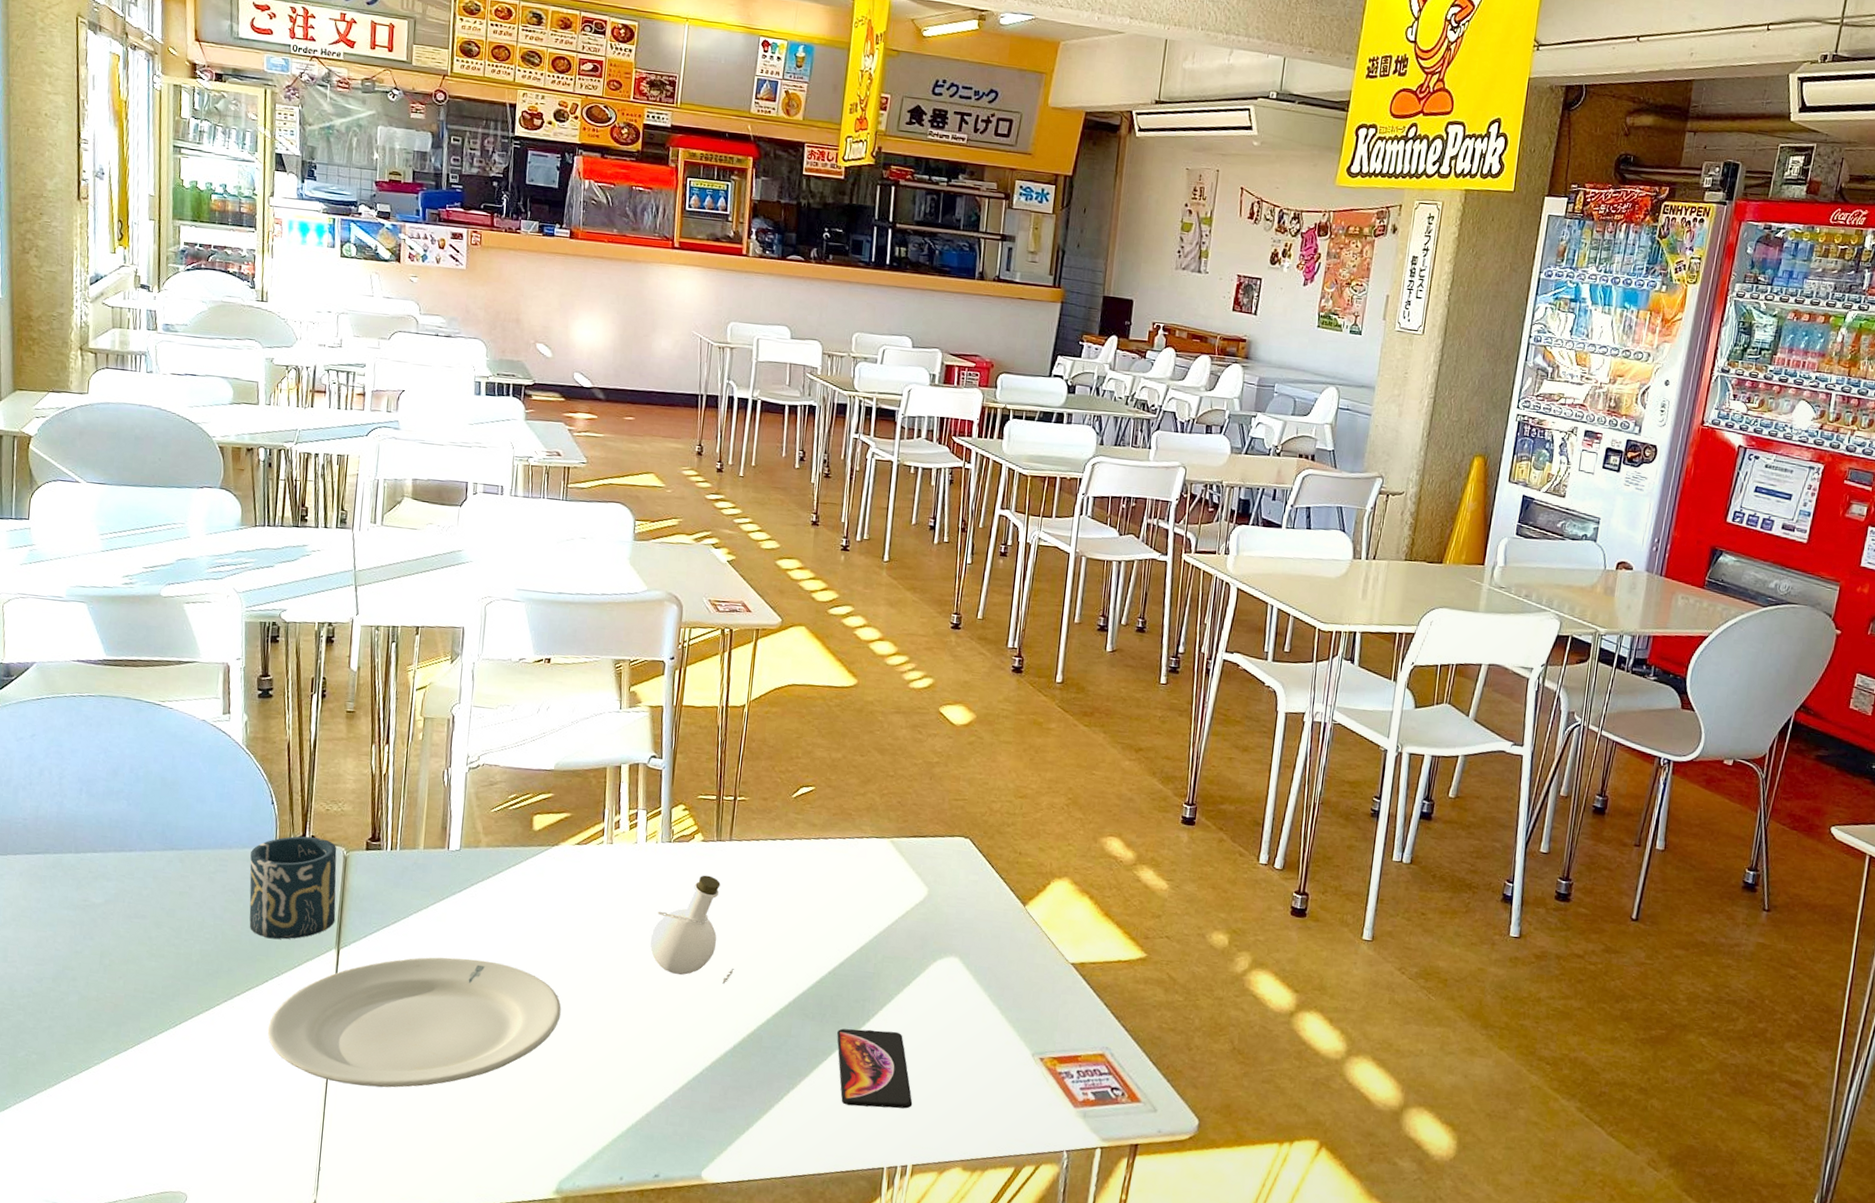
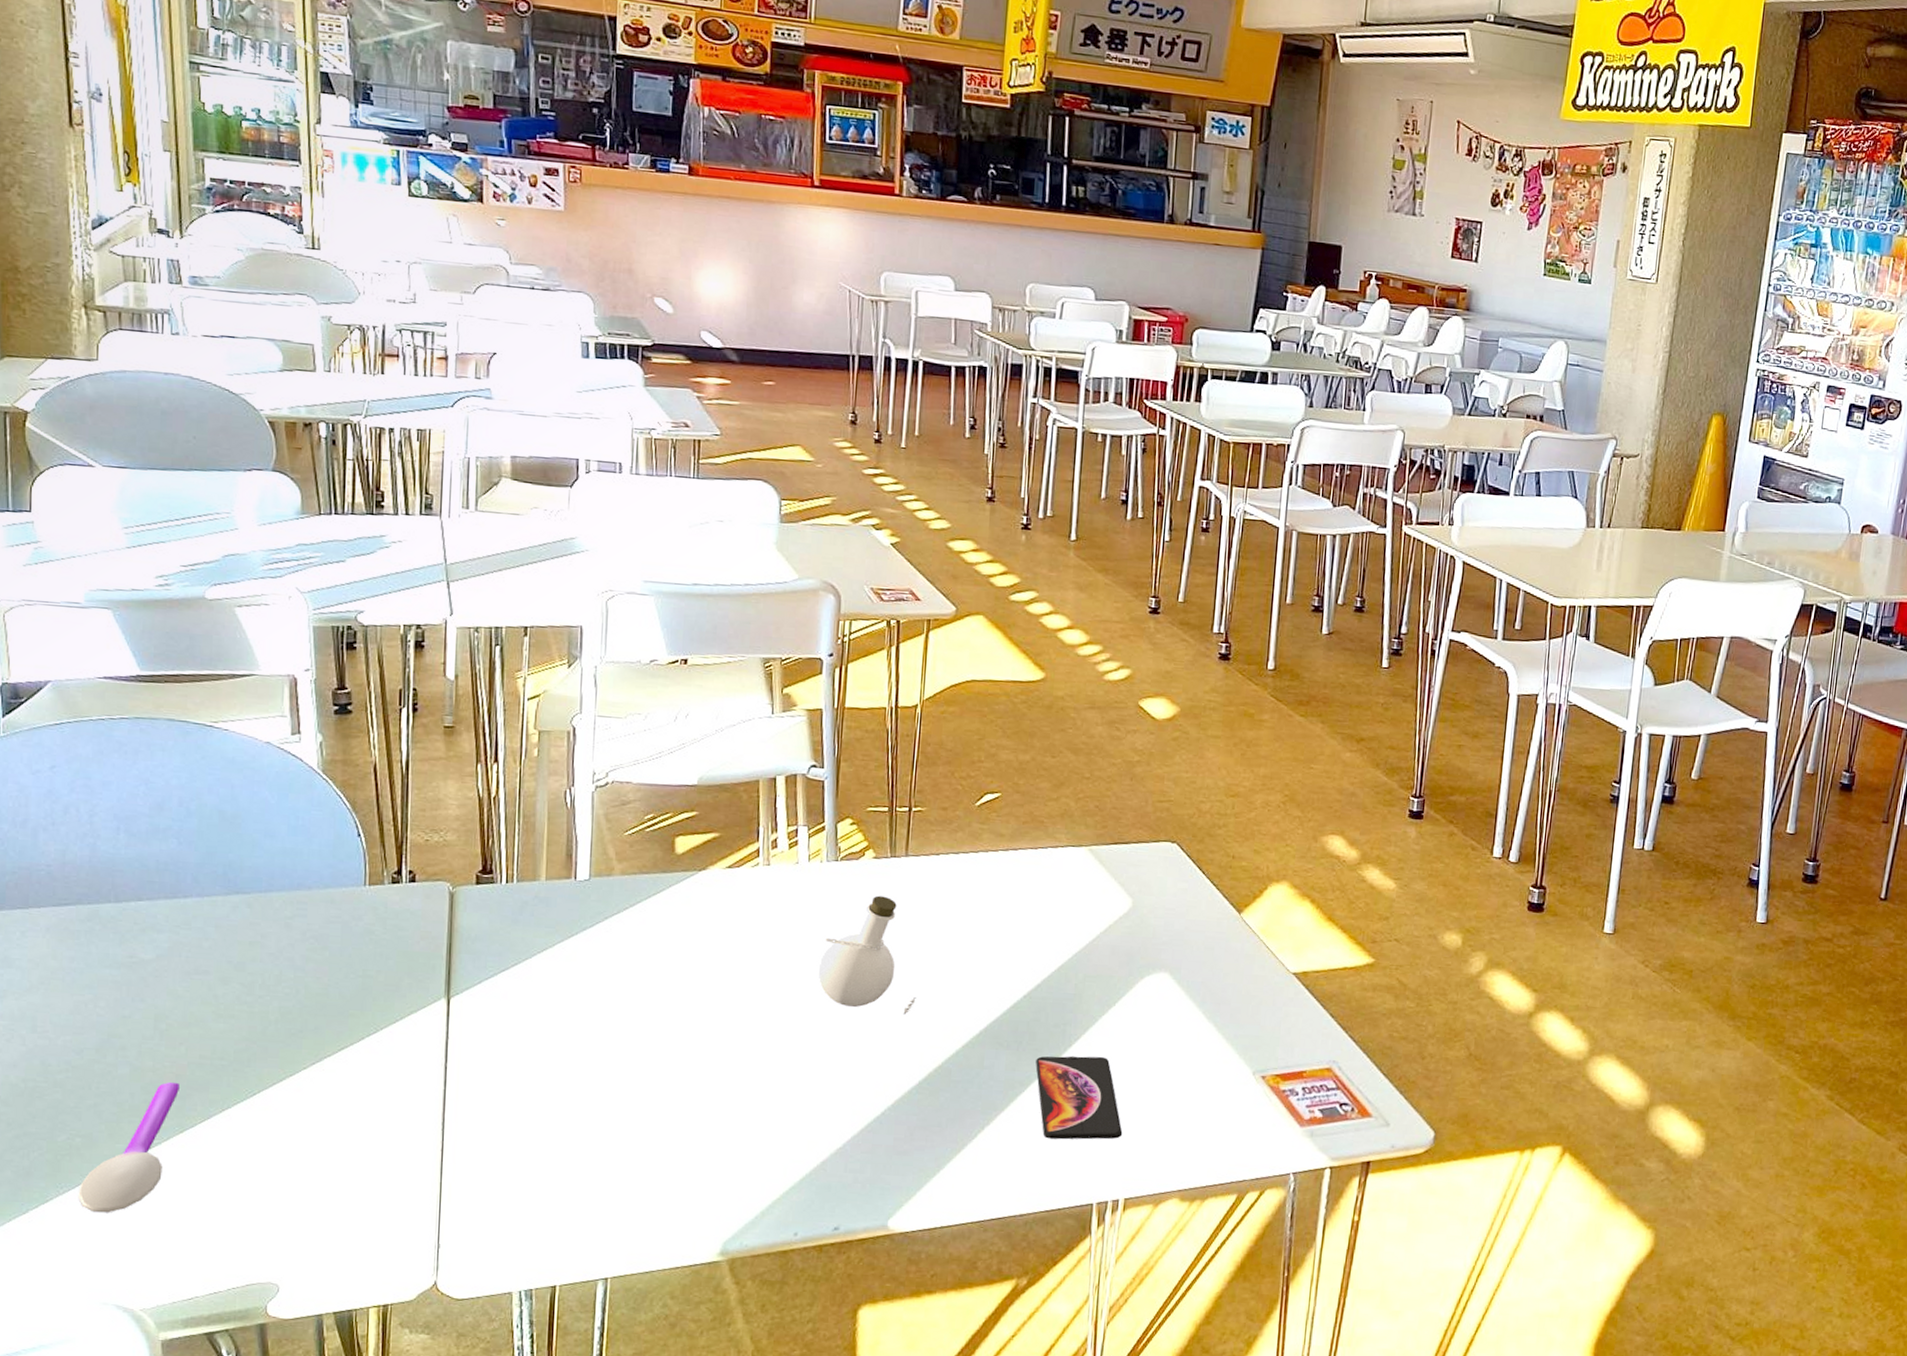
spoon: none [31,1010,117,1122] -> present [78,1081,179,1213]
cup: present [249,836,337,940] -> none [335,871,443,990]
plate: present [267,957,561,1088] -> none [367,1001,718,1151]

